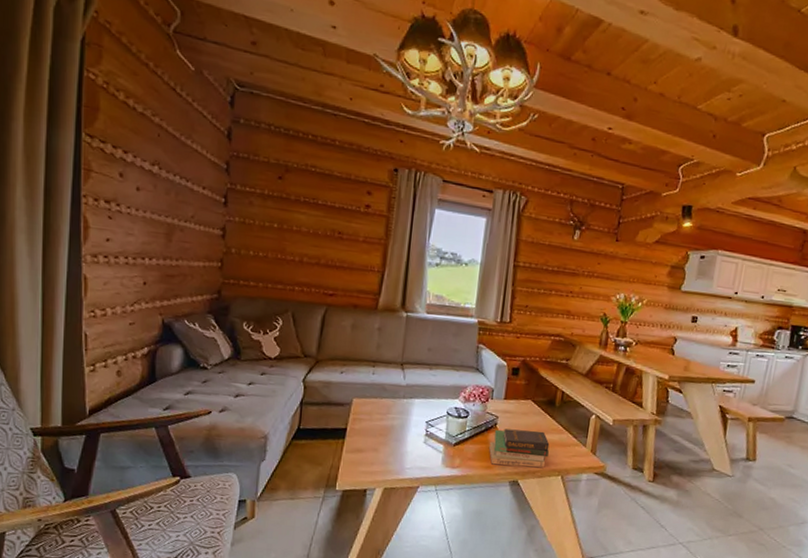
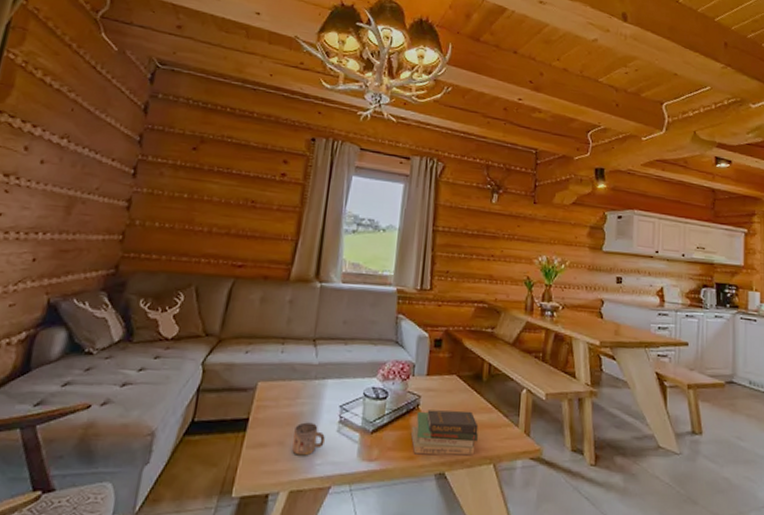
mug: none [385,434,413,461] -> present [292,422,325,456]

